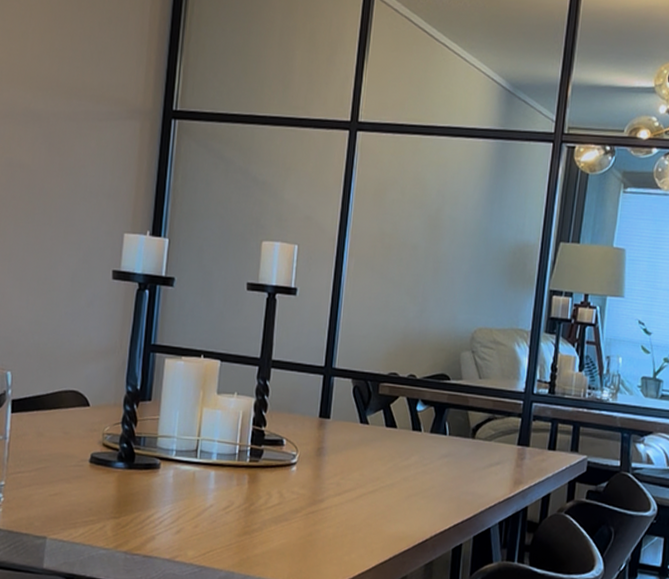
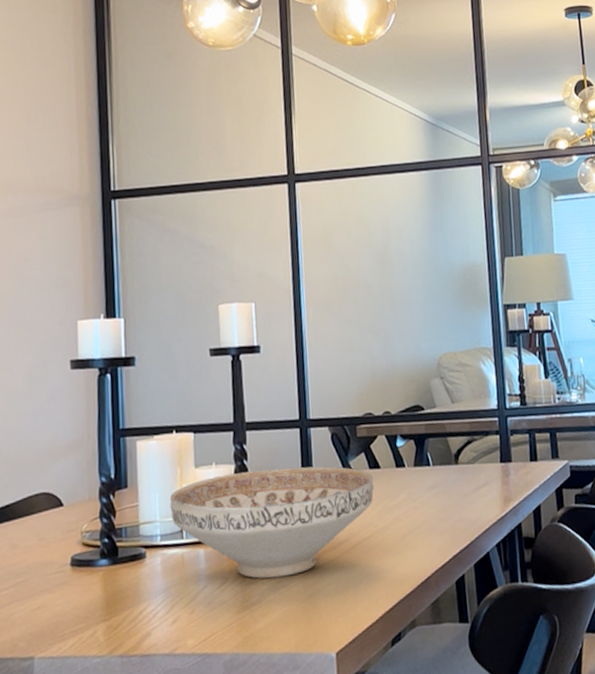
decorative bowl: none [188,405,388,512] -> present [169,466,374,579]

